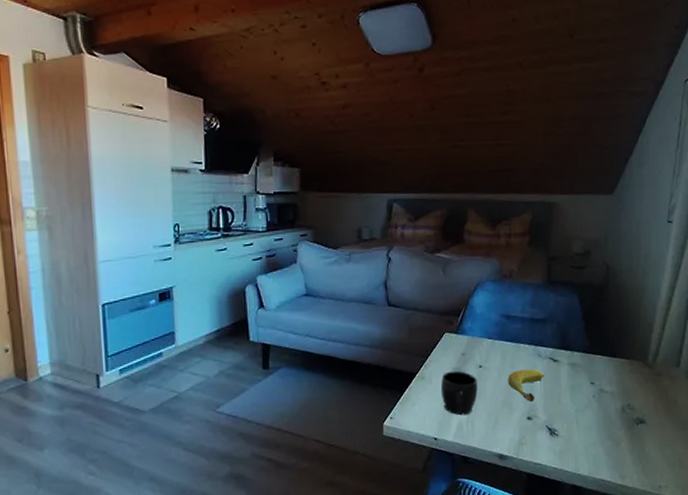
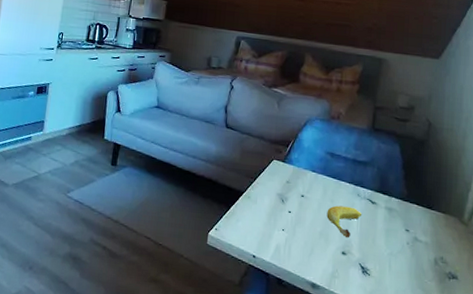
mug: present [440,370,478,416] -> none [263,195,298,240]

